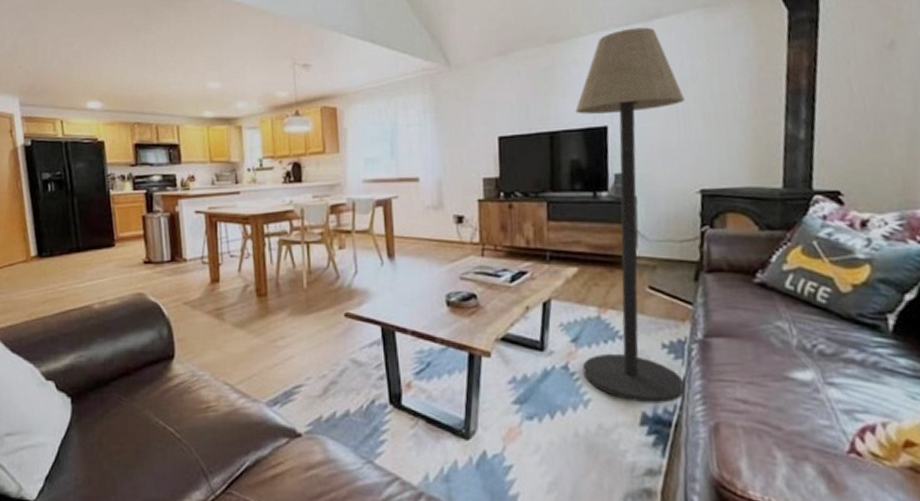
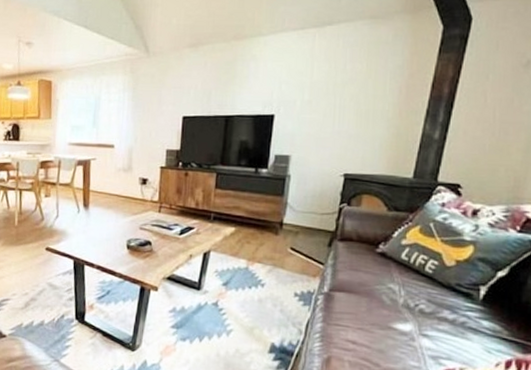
floor lamp: present [575,27,686,403] -> none [229,32,342,338]

